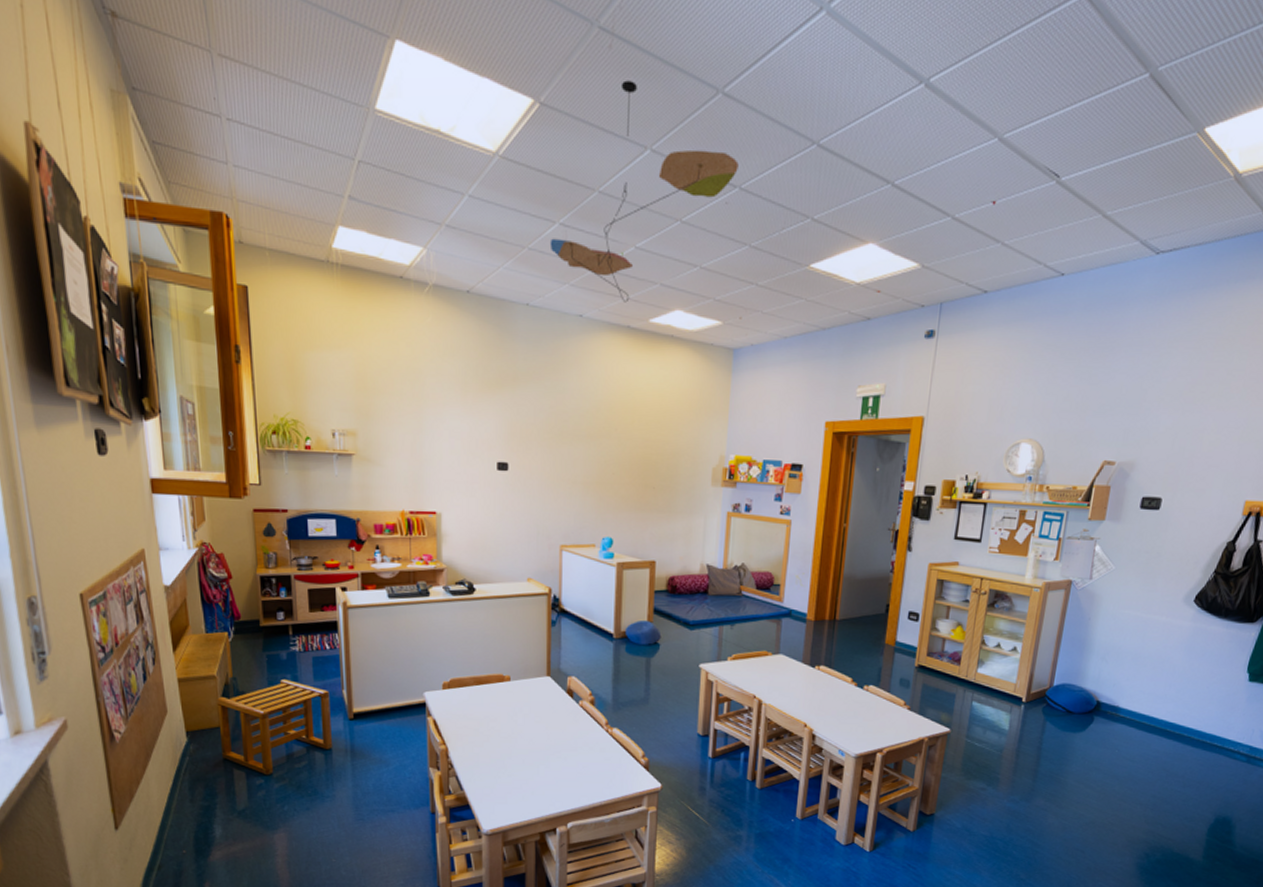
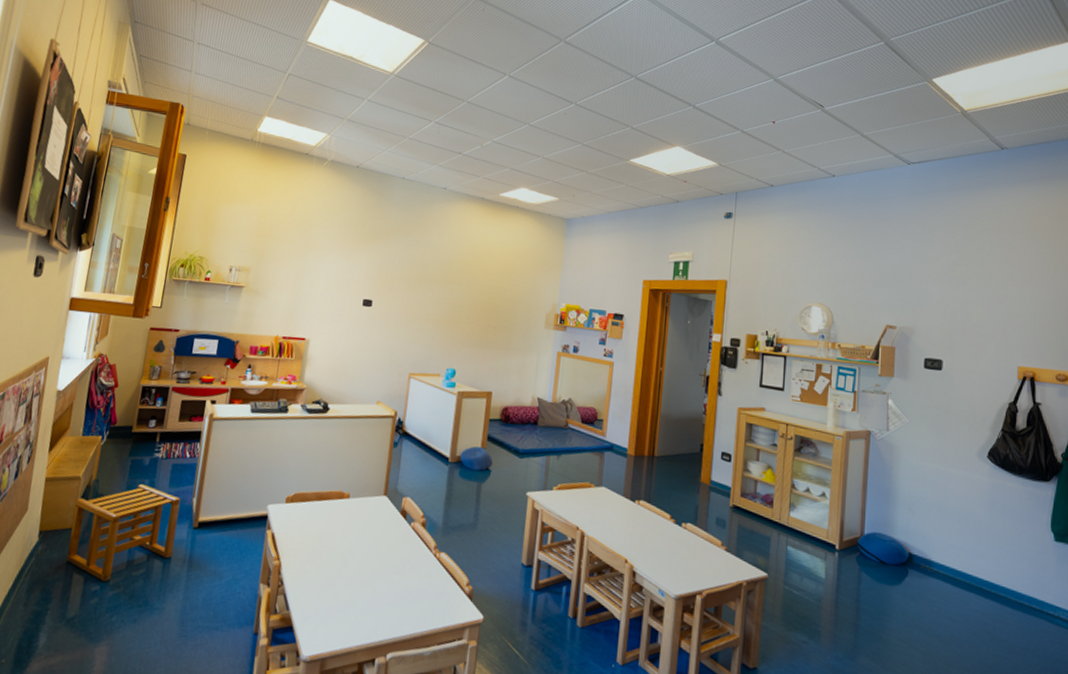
ceiling mobile: present [549,80,739,303] -> none [425,31,575,181]

